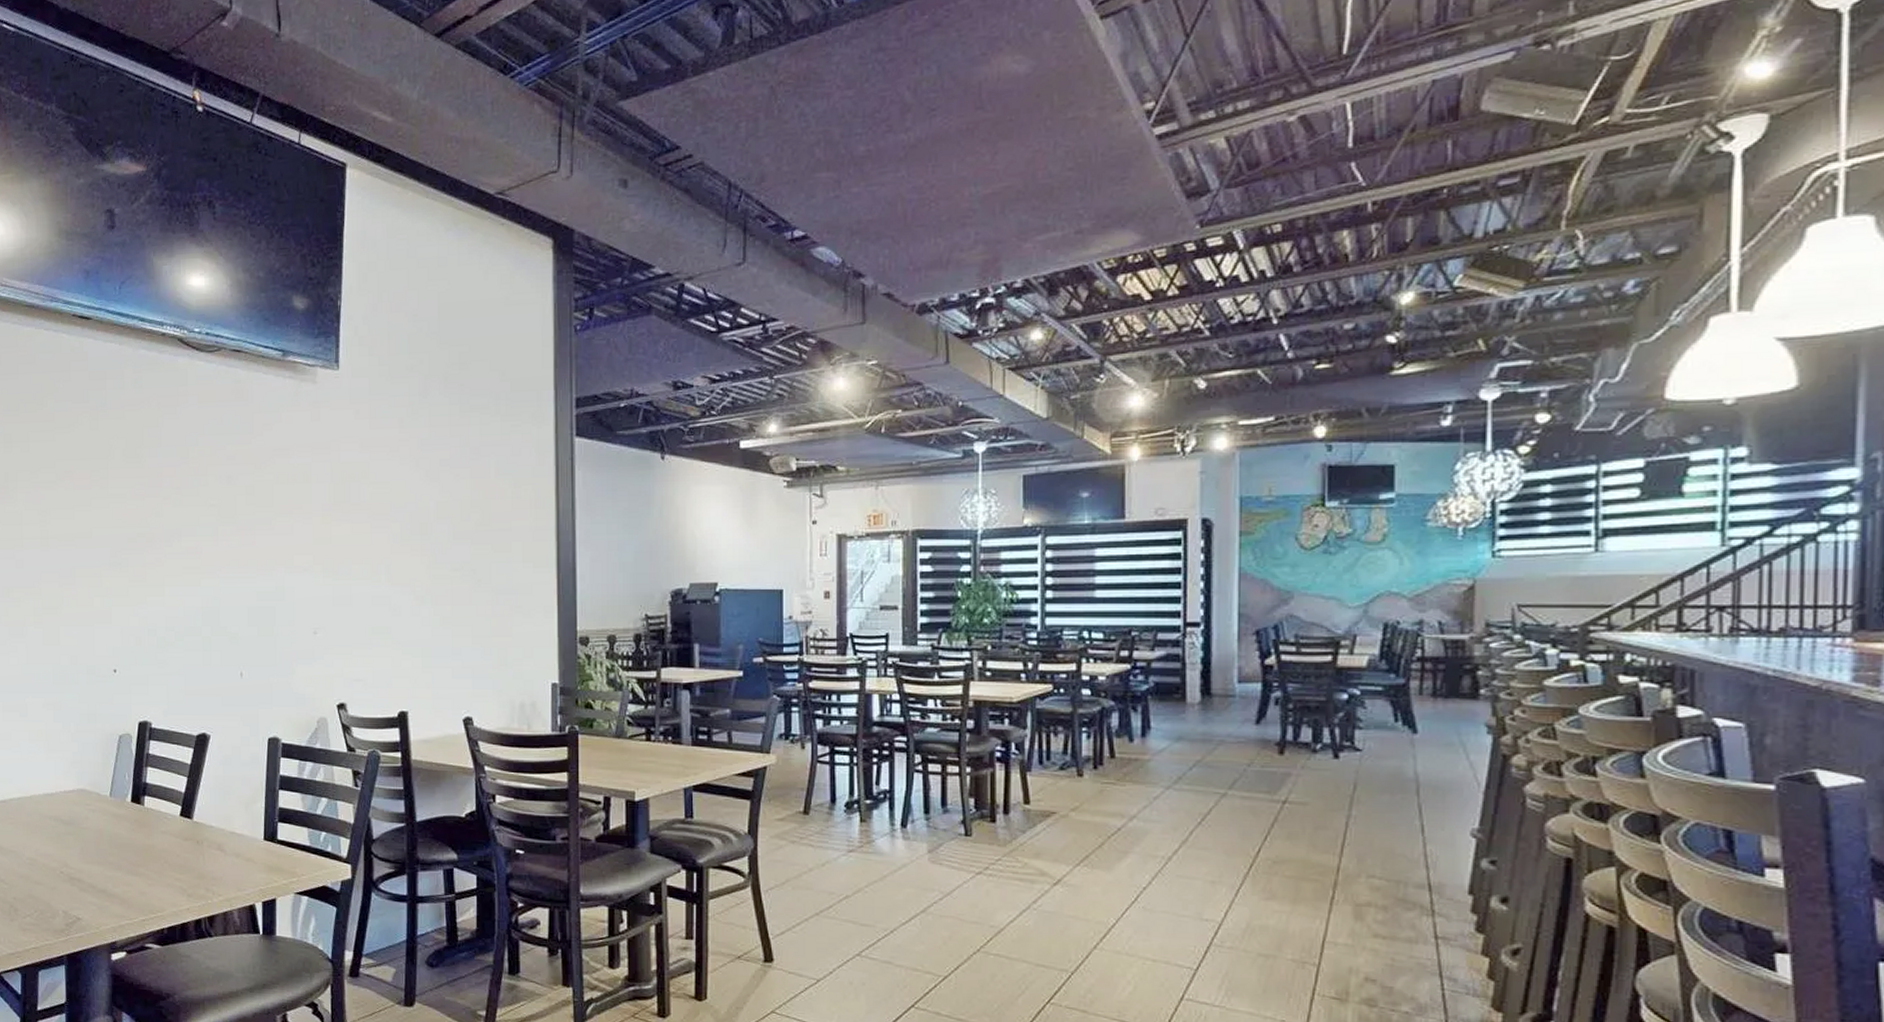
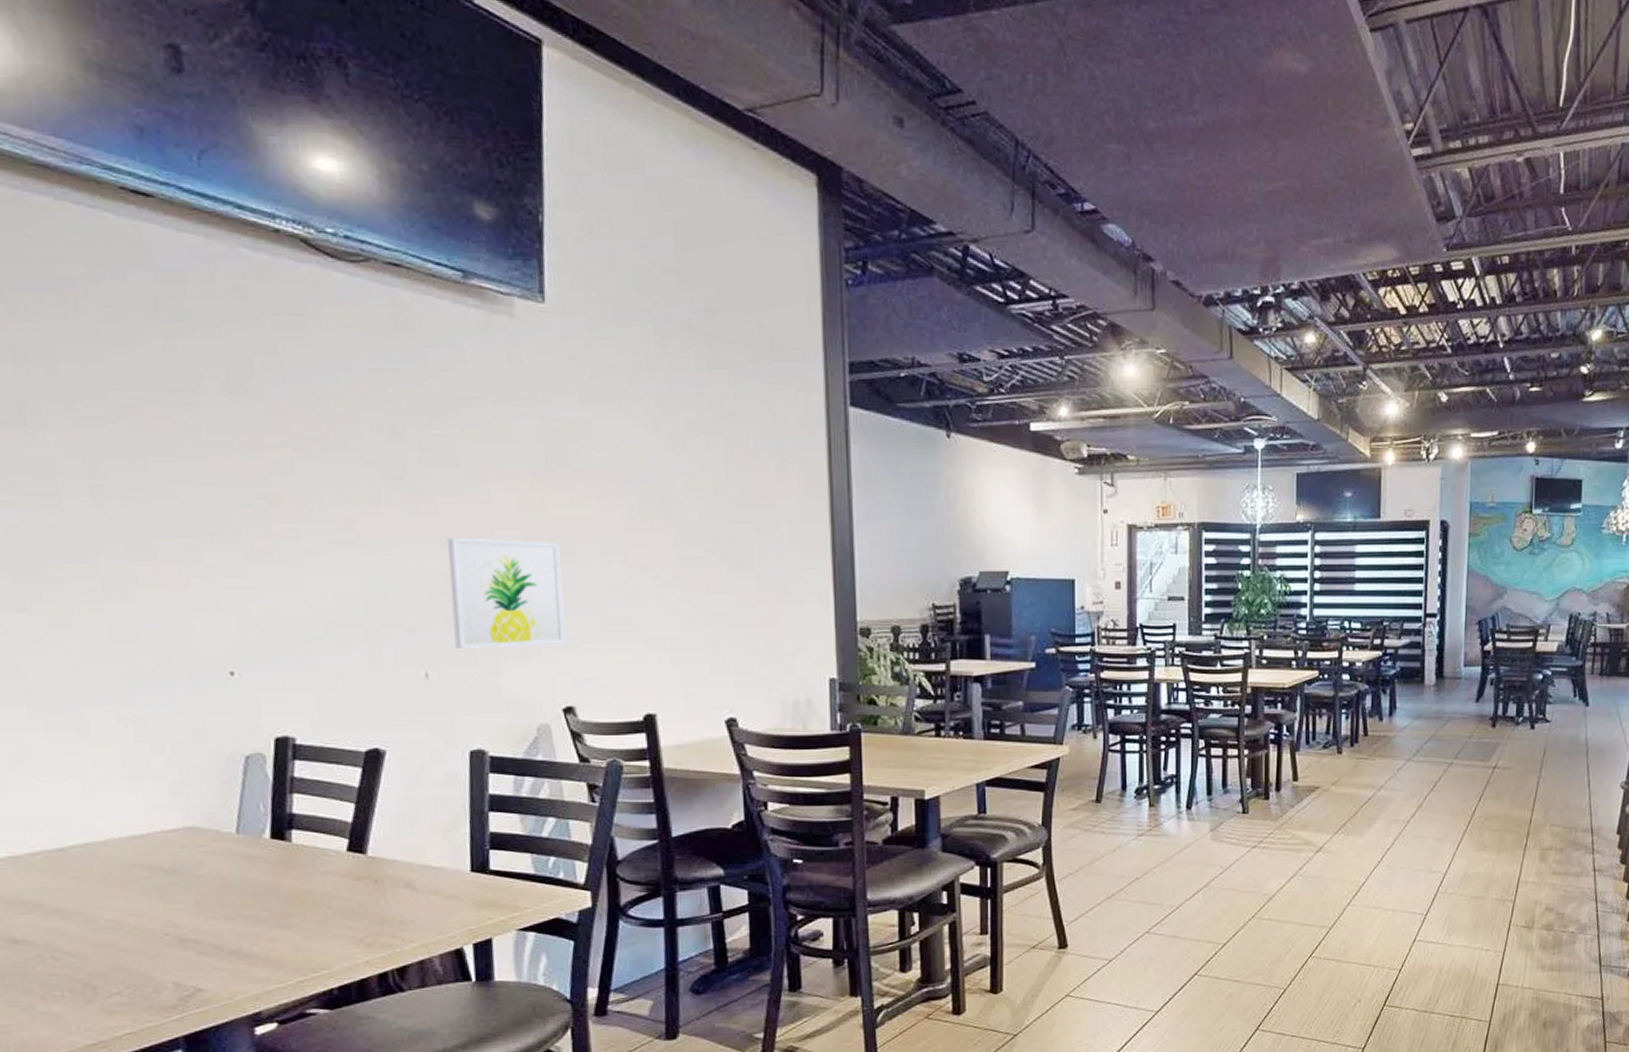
wall art: none [261,562,342,653] -> present [446,537,566,649]

